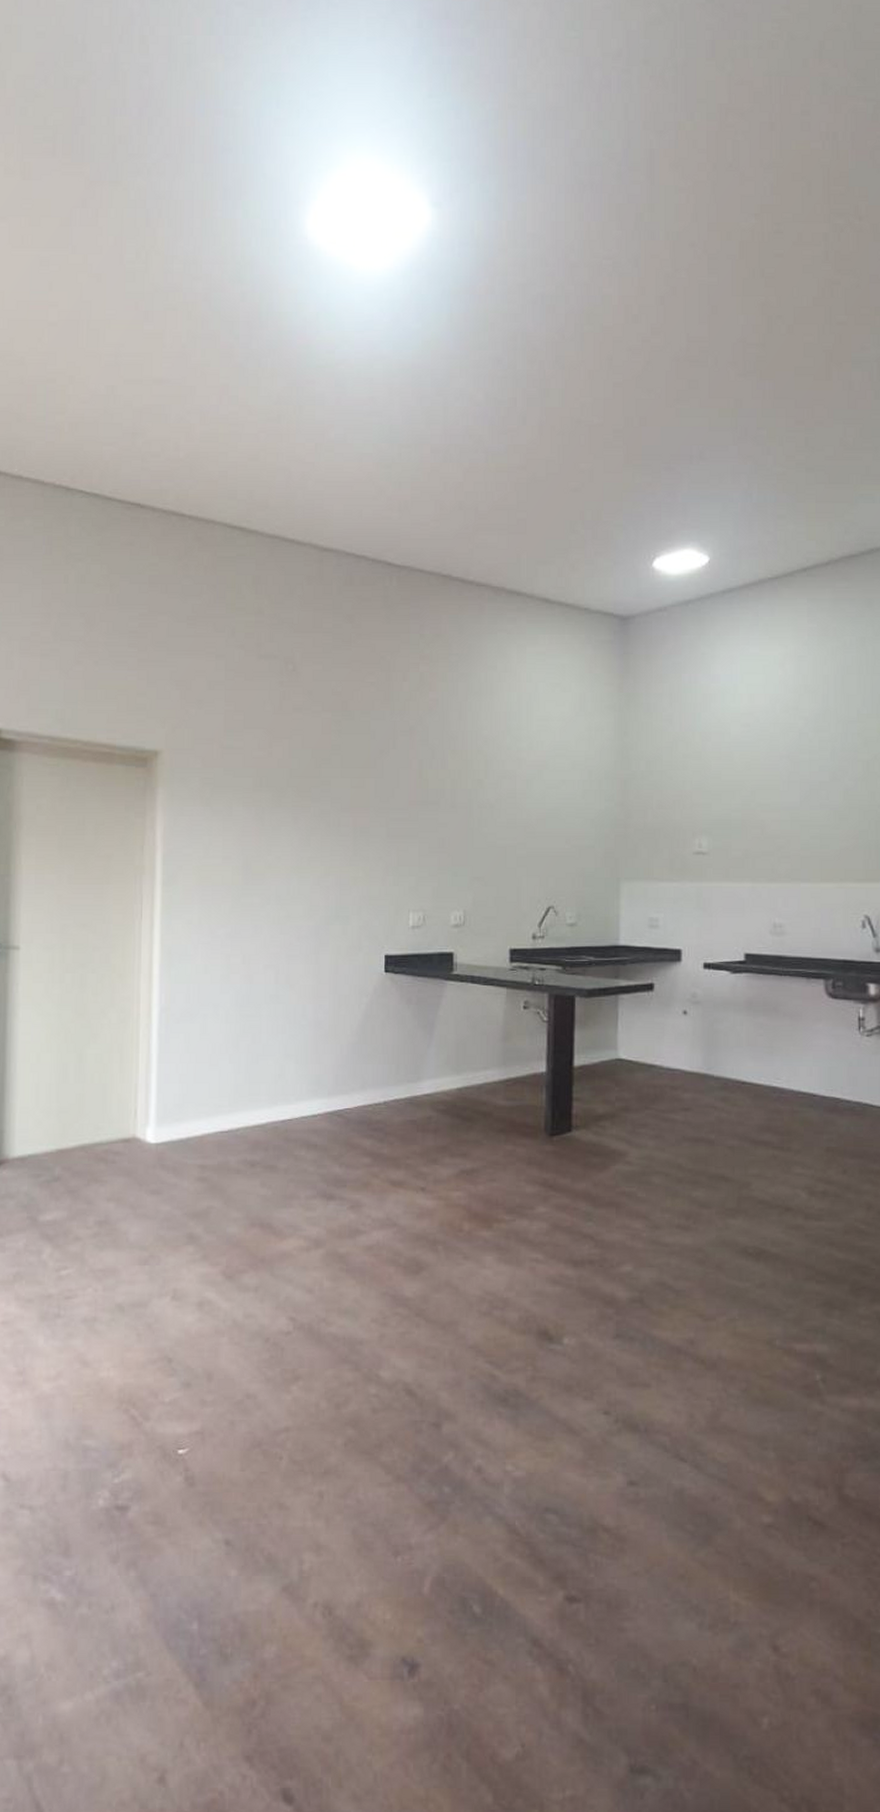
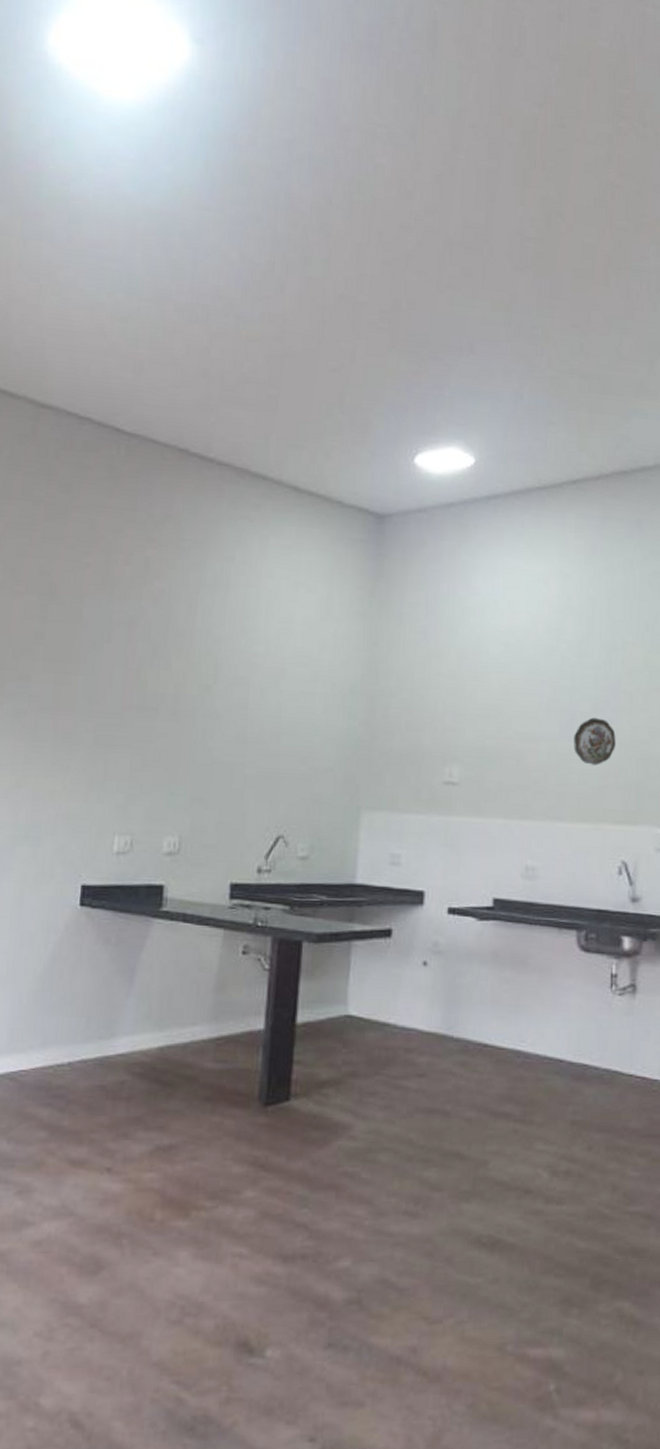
decorative plate: none [814,786,855,830] -> present [574,717,616,766]

